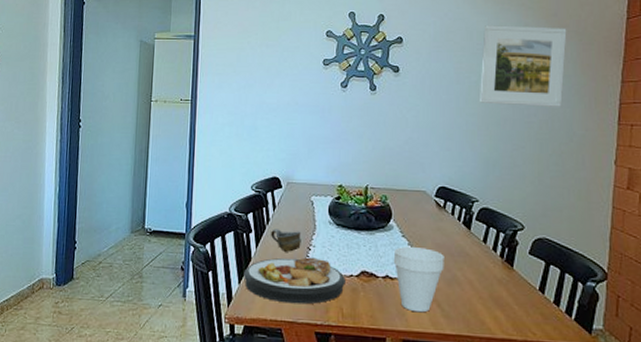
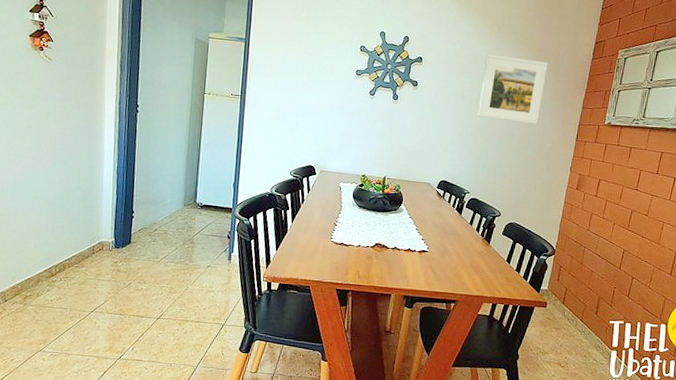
plate: present [244,257,345,305] -> none [280,231,363,268]
cup: present [270,229,301,252] -> none [304,207,330,227]
cup: present [393,246,444,313] -> none [401,225,440,276]

